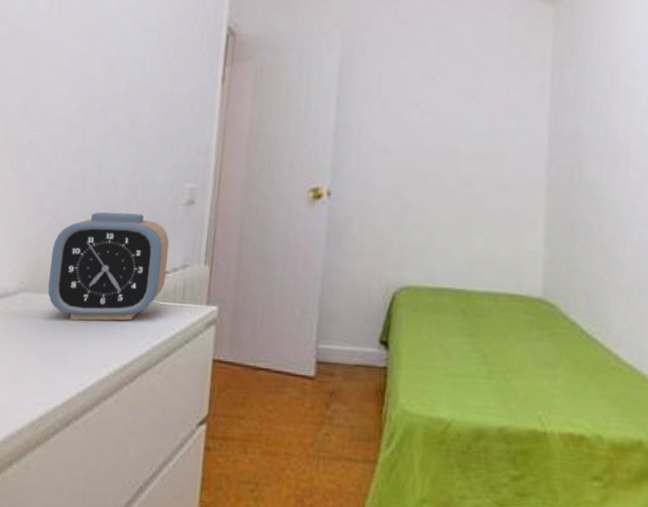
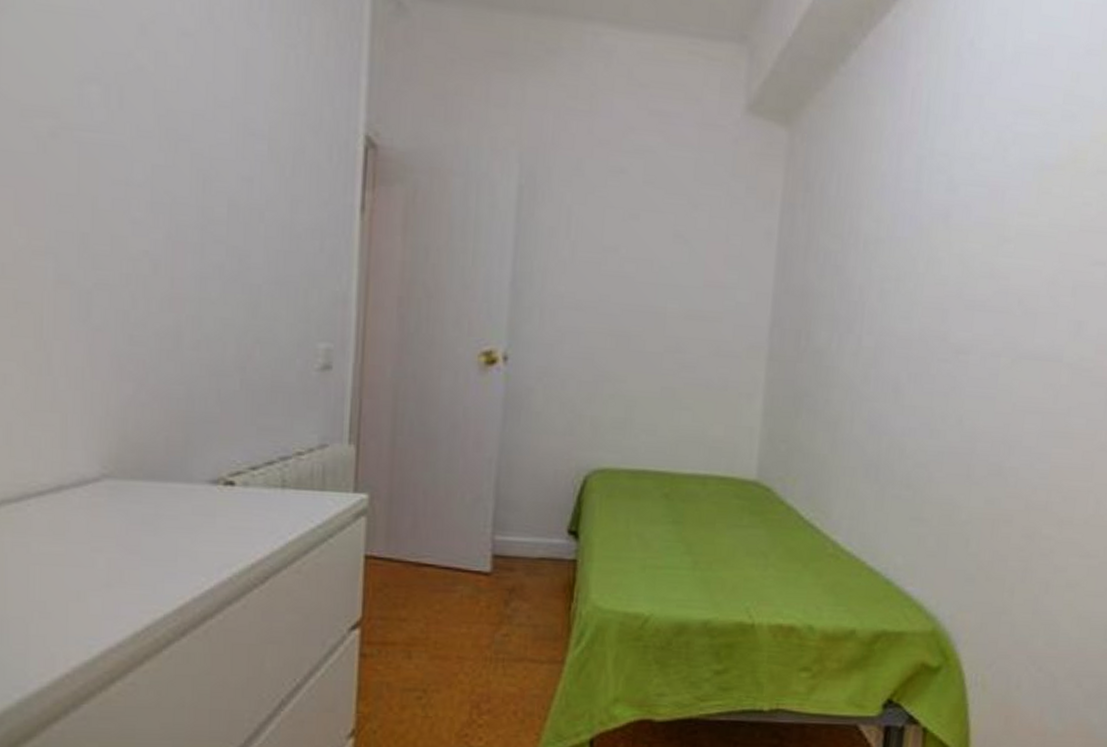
alarm clock: present [48,212,170,321] -> none [141,378,301,513]

